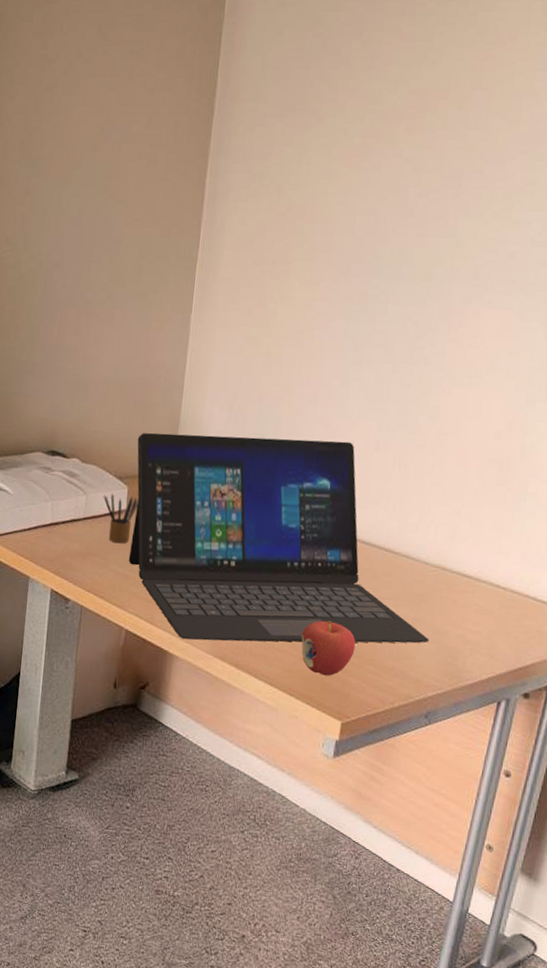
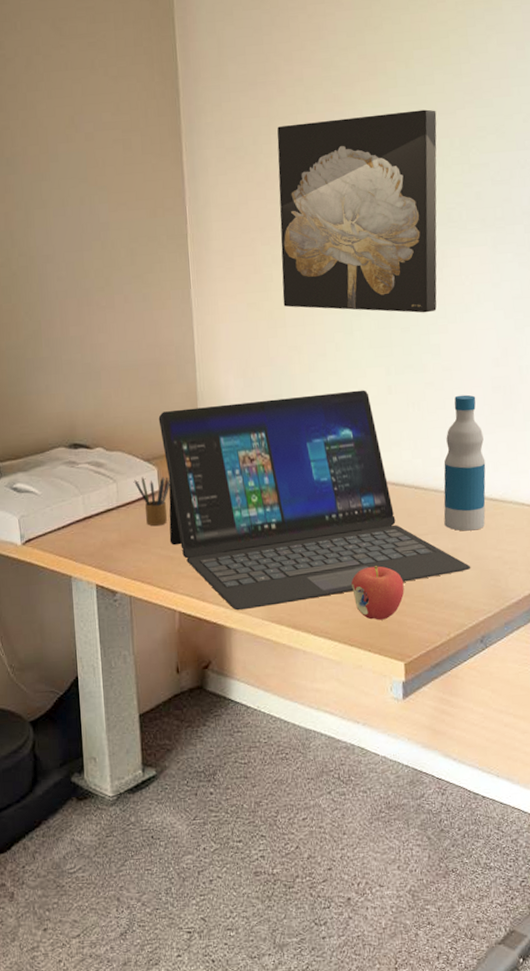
wall art: none [282,155,484,372] -> present [277,109,437,313]
bottle: none [409,463,469,604] -> present [443,394,486,531]

